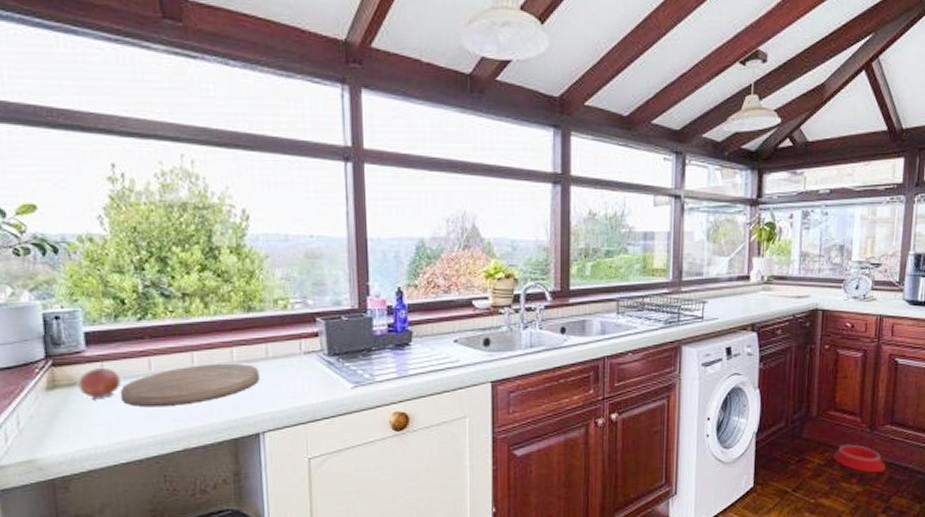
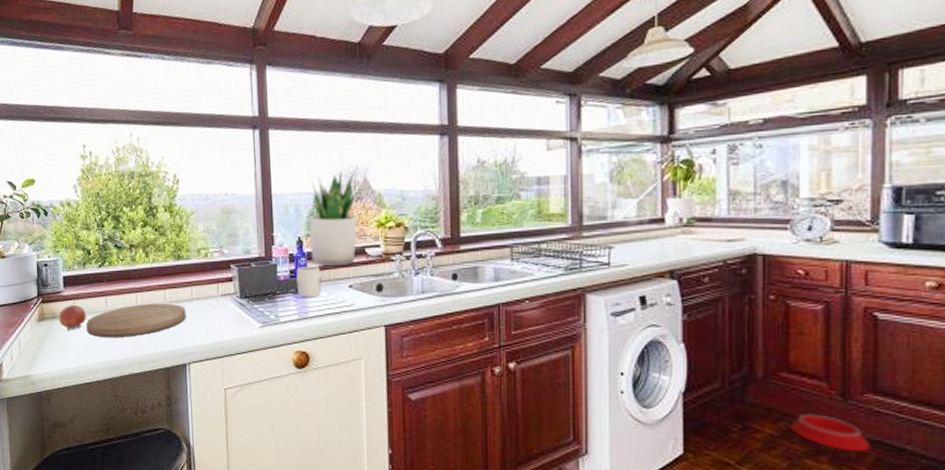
mug: none [395,319,424,354] -> present [296,265,322,297]
planter: none [411,215,465,320] -> present [309,170,358,267]

